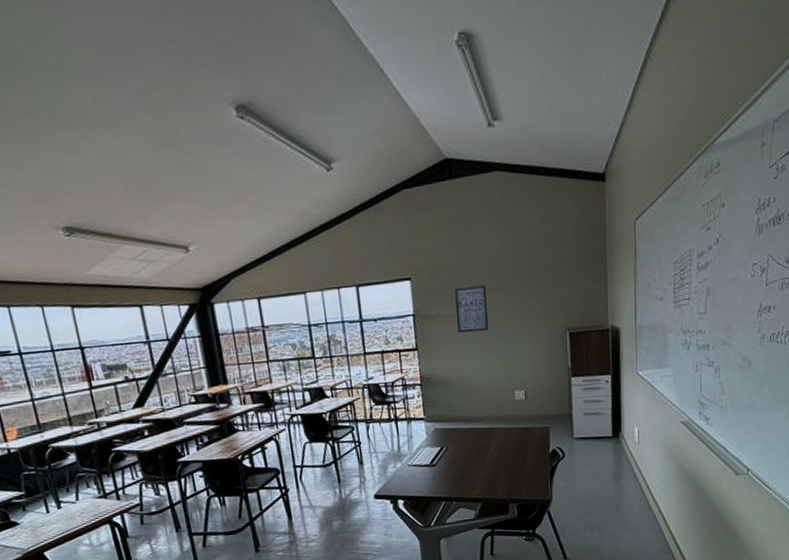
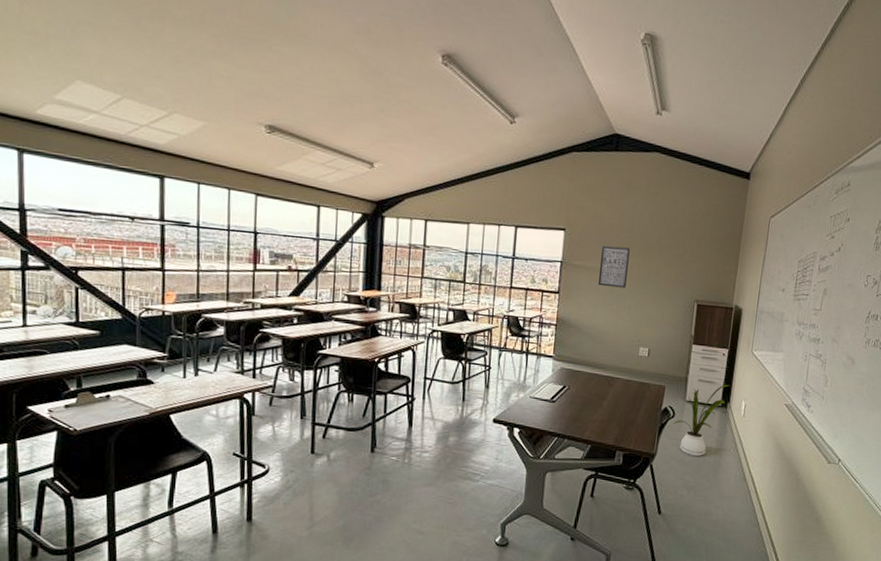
house plant: none [565,412,619,494] -> present [673,384,730,456]

